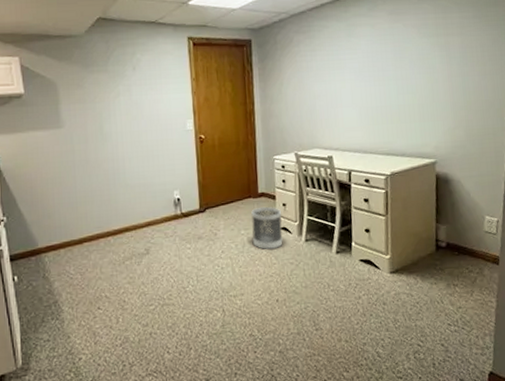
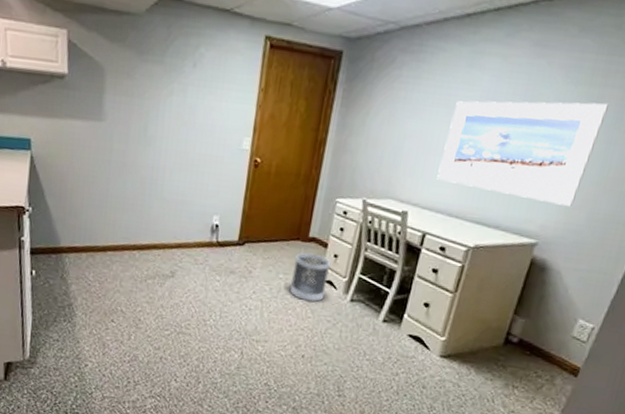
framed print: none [346,47,455,129] -> present [437,101,609,206]

